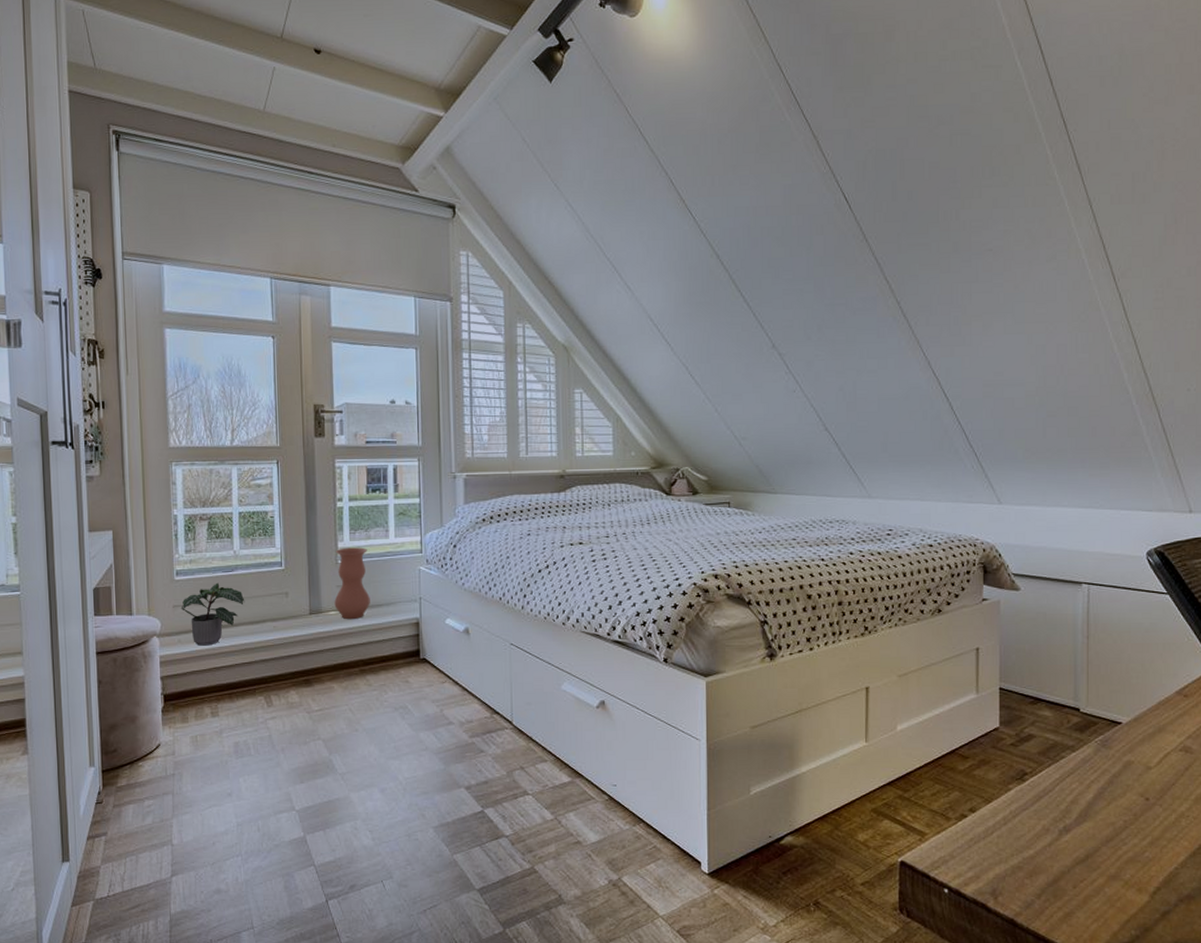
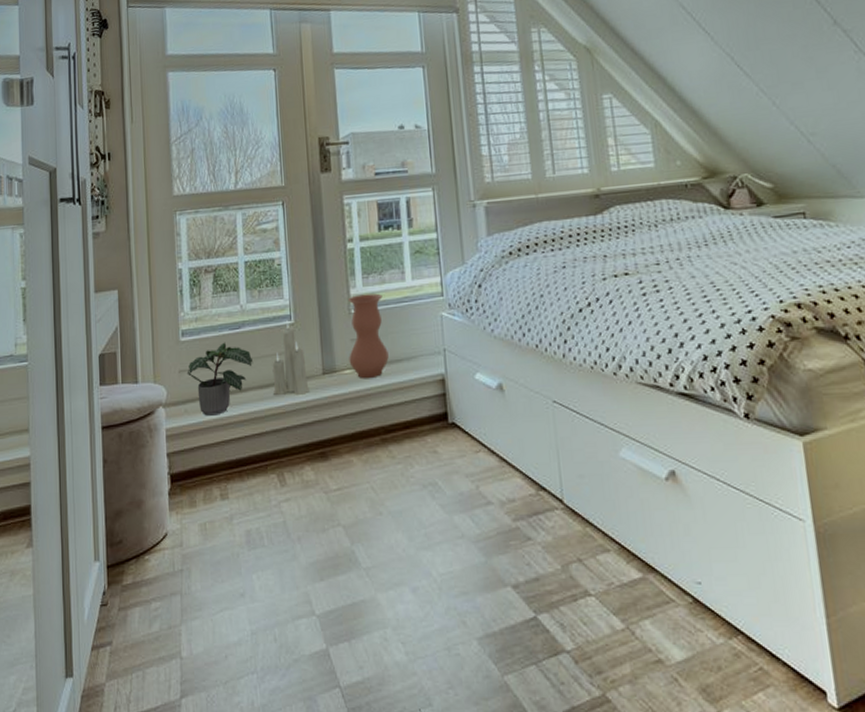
candle: none [262,566,297,631] -> present [272,320,309,395]

